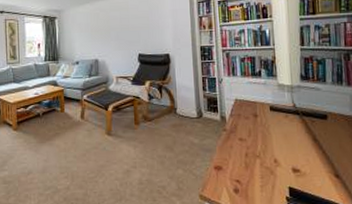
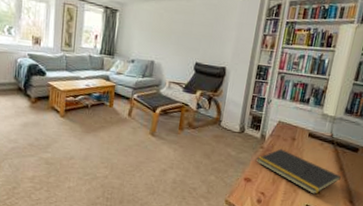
notepad: none [222,128,318,174] -> present [256,148,341,194]

